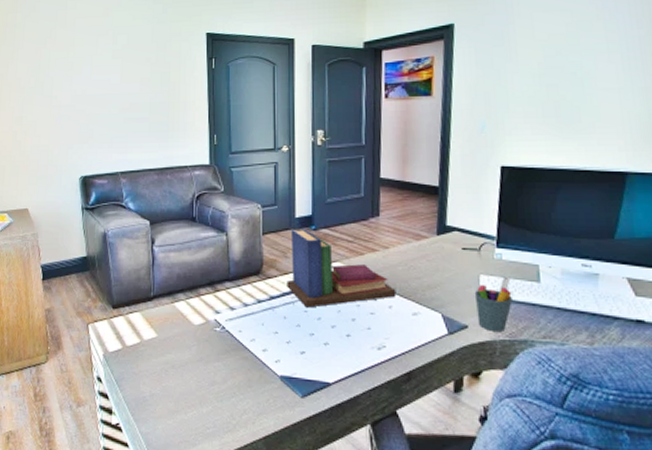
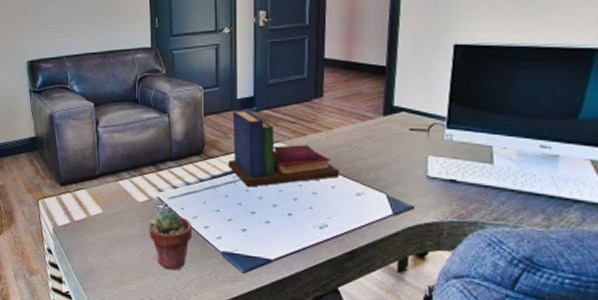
potted succulent: none [205,331,249,397] -> present [149,209,192,271]
pen holder: present [474,276,512,331] -> none [421,158,462,213]

